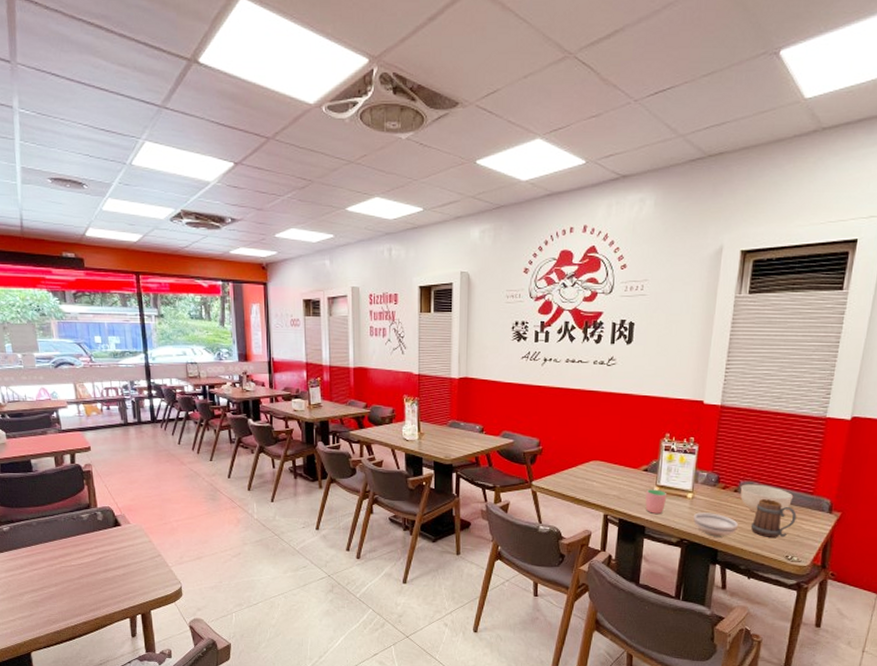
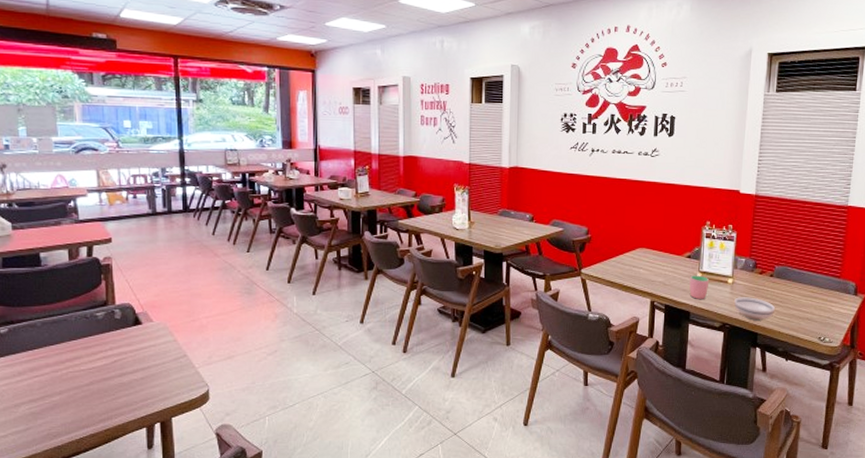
bowl: present [740,484,794,513] -> none [775,269,823,296]
beer mug: present [750,499,797,538] -> none [786,283,827,320]

